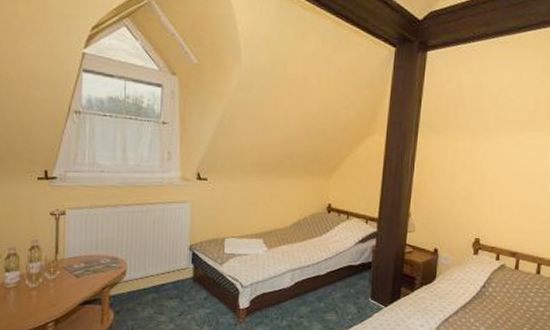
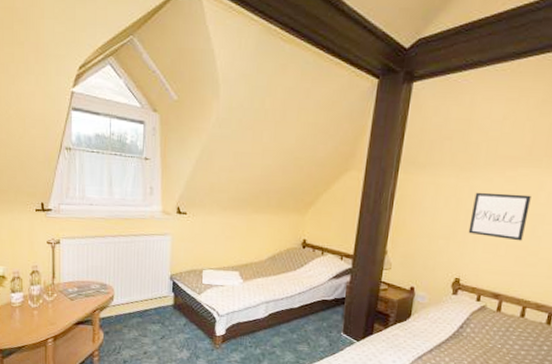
wall art: none [484,154,538,201] -> present [468,192,532,241]

